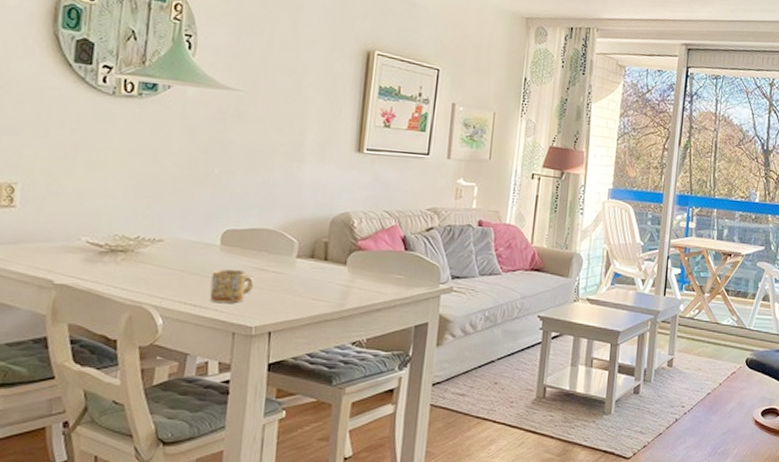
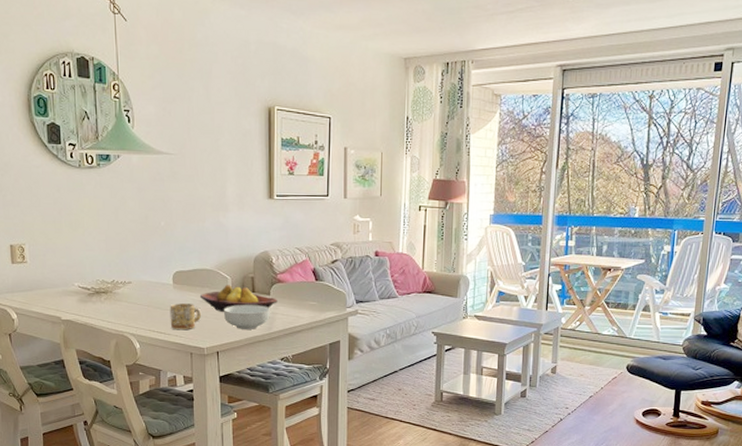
fruit bowl: none [254,249,355,284] -> present [199,285,277,313]
cereal bowl: none [283,274,345,306] -> present [223,305,270,329]

